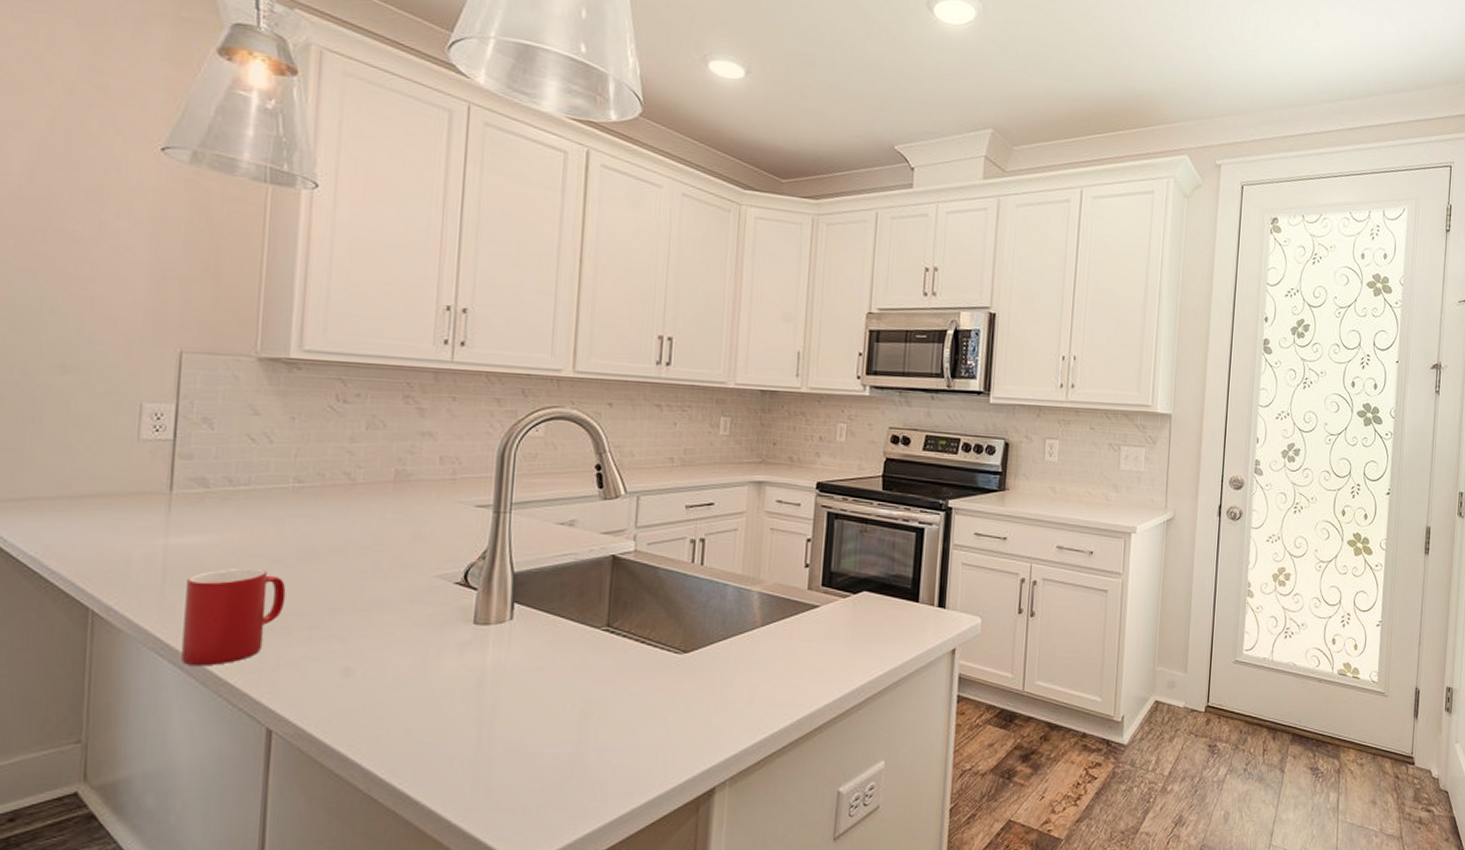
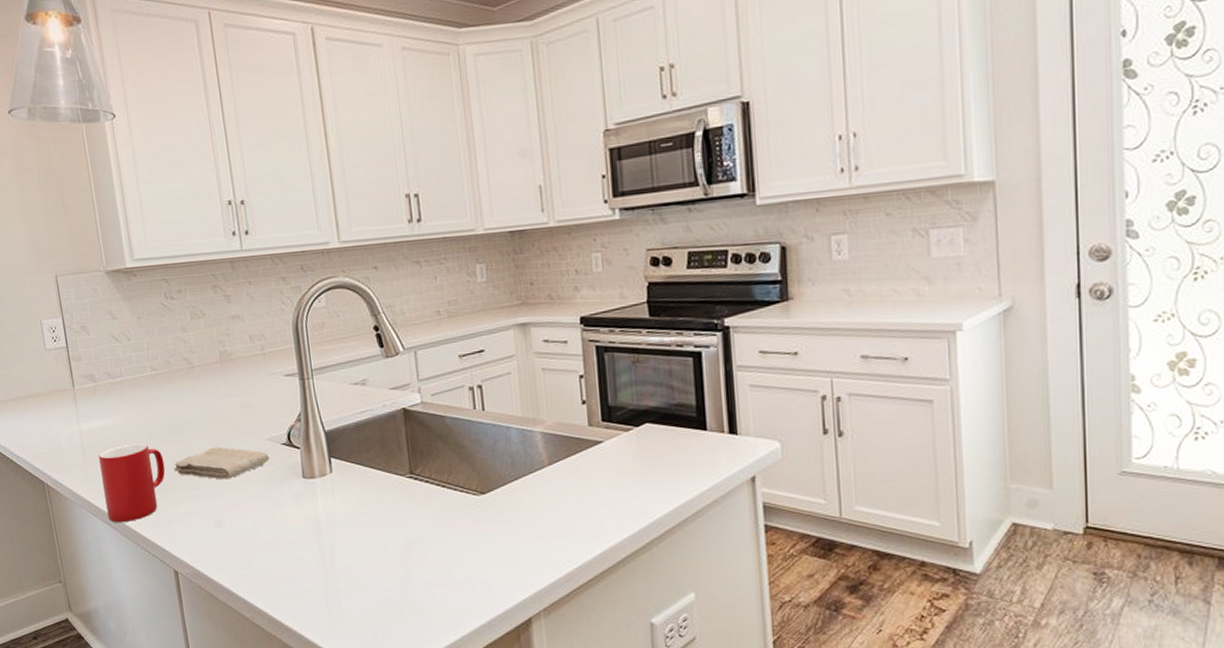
washcloth: none [297,580,435,620] -> present [173,447,269,480]

